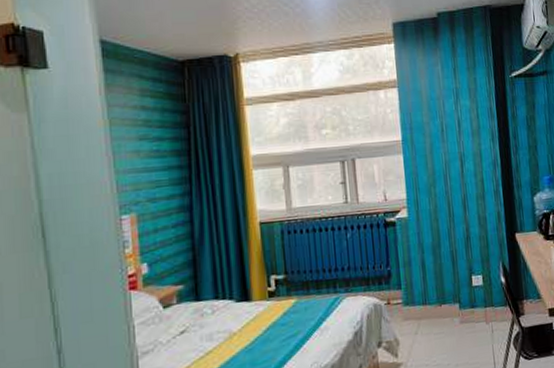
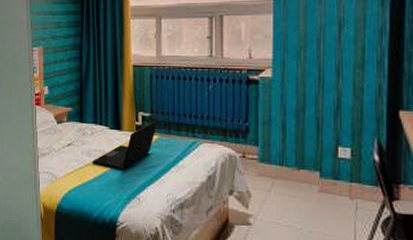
laptop: none [216,281,295,350] -> present [92,120,159,170]

